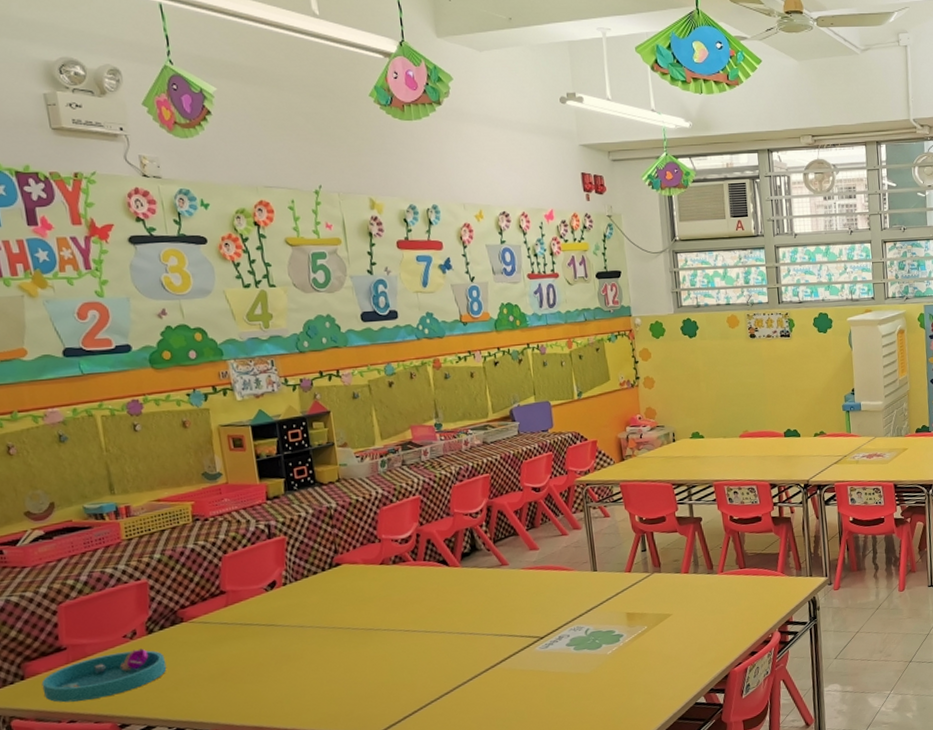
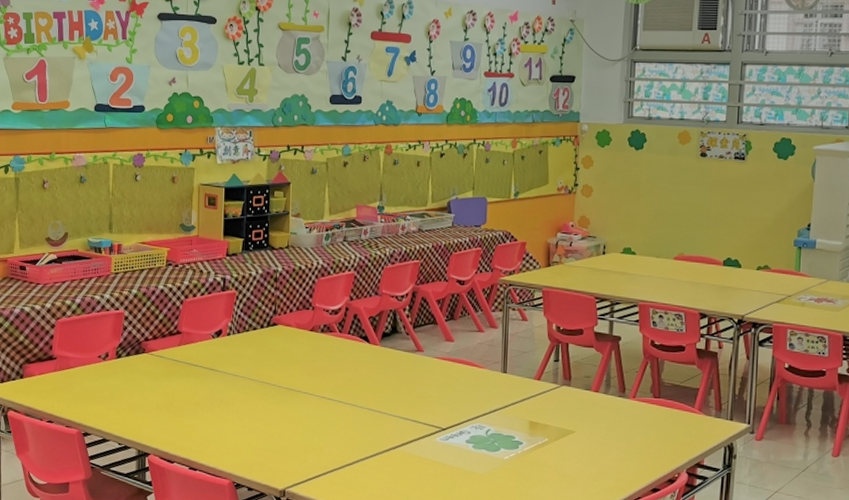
storage tray: present [41,648,167,703] -> none [34,369,126,406]

